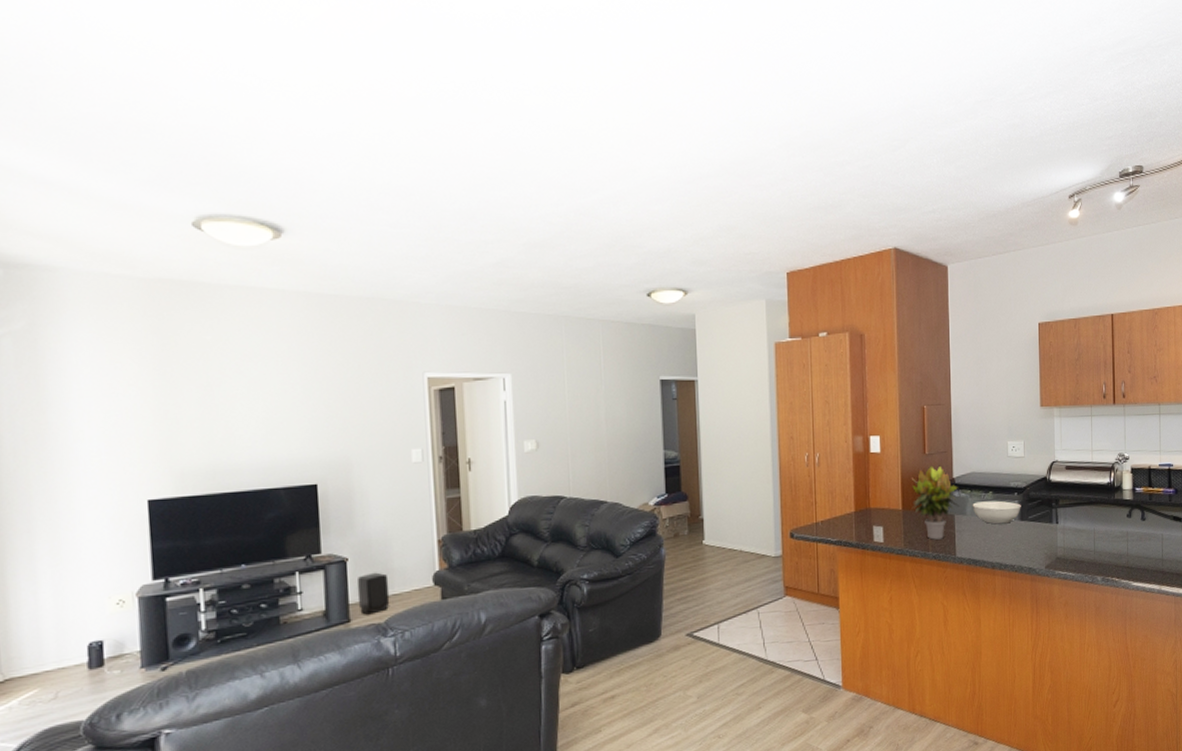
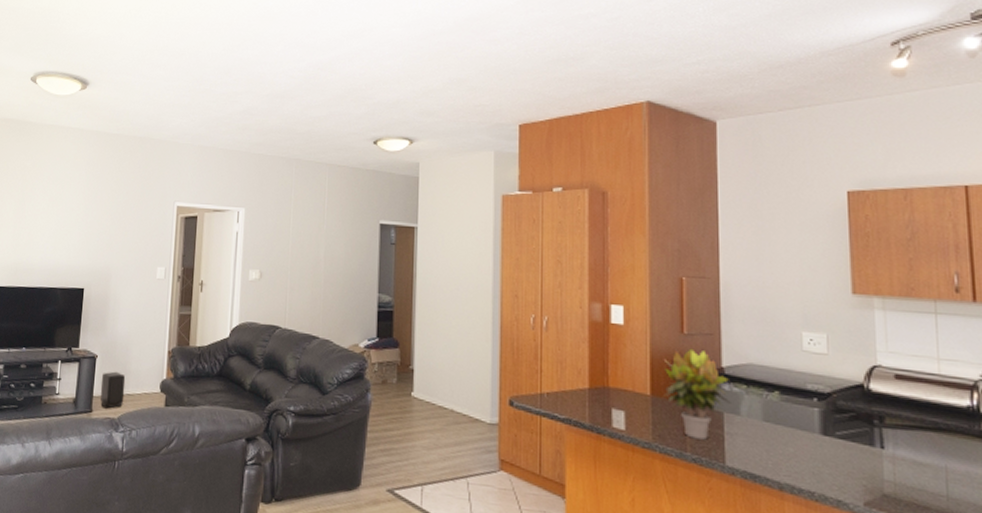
bowl: present [972,500,1021,525] -> none [749,401,824,436]

